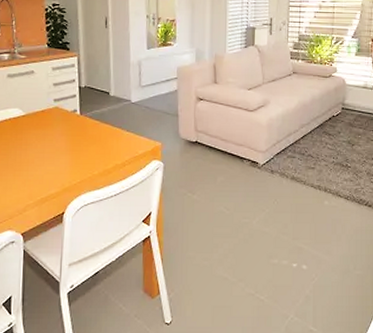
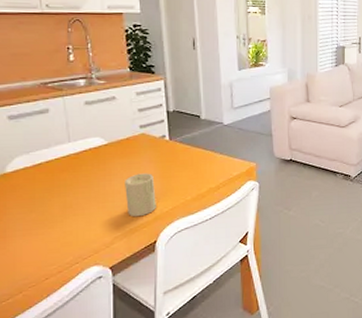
candle: none [38,145,66,187] -> present [125,173,156,217]

